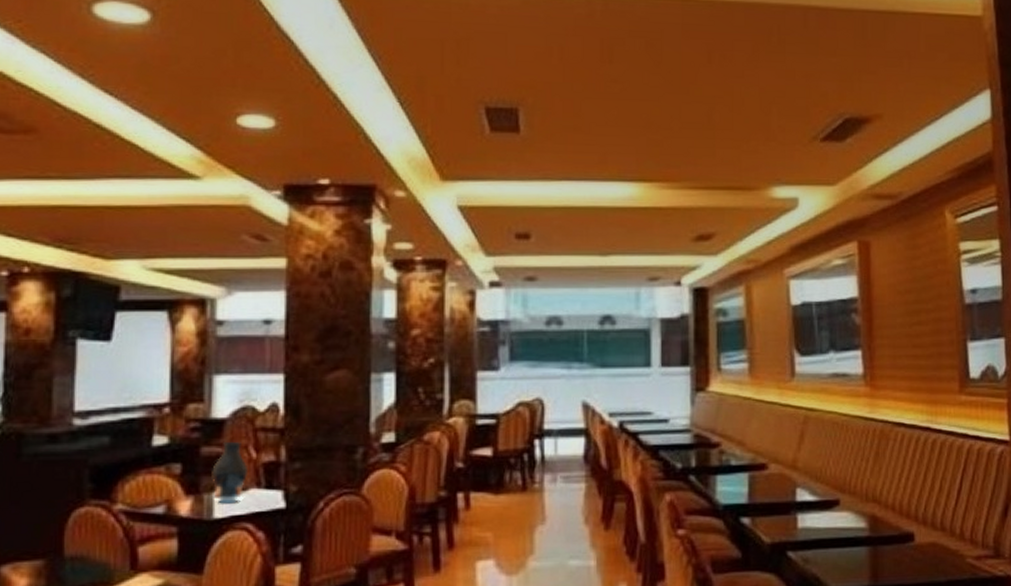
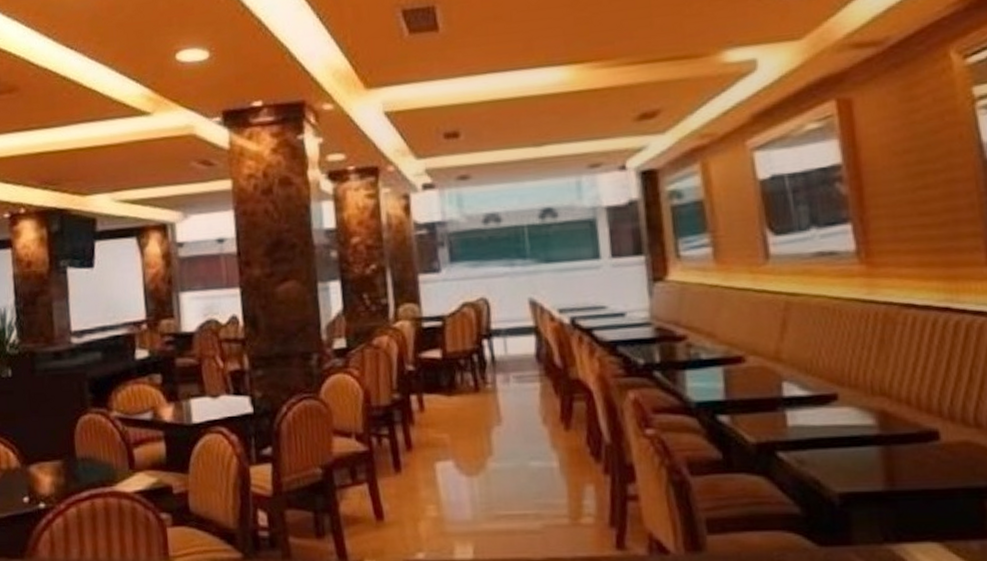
vase: present [212,442,249,505] -> none [187,353,218,411]

